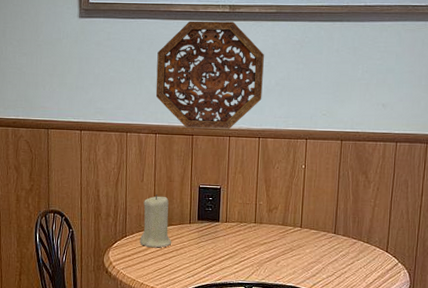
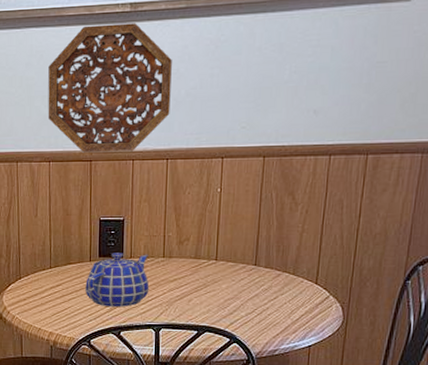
candle: present [139,194,172,248] -> none [35,230,71,290]
teapot: none [185,217,242,266] -> present [85,253,150,307]

